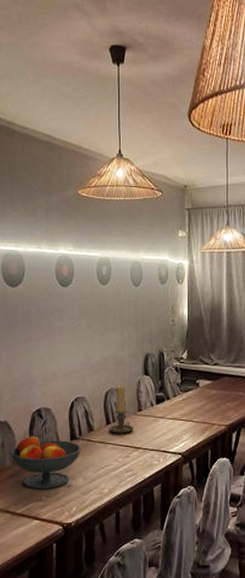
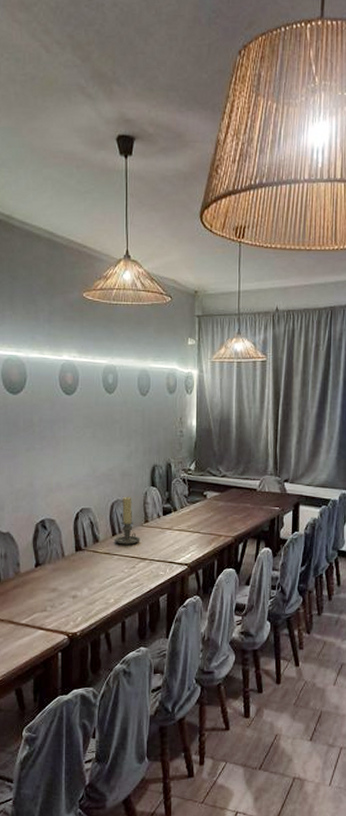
fruit bowl: present [10,436,81,489] -> none [13,547,86,599]

